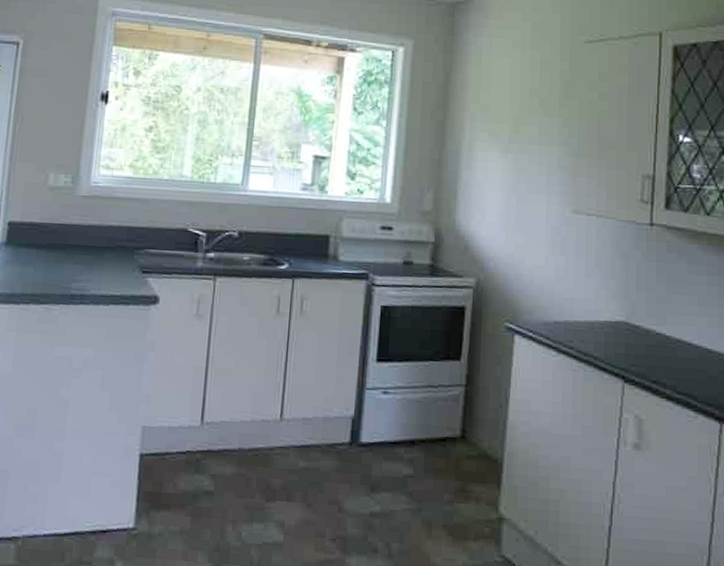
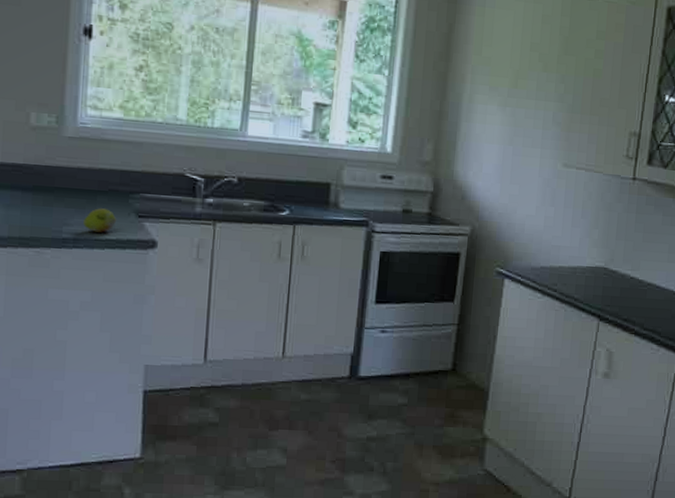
fruit: none [91,264,122,289] -> present [83,208,117,233]

